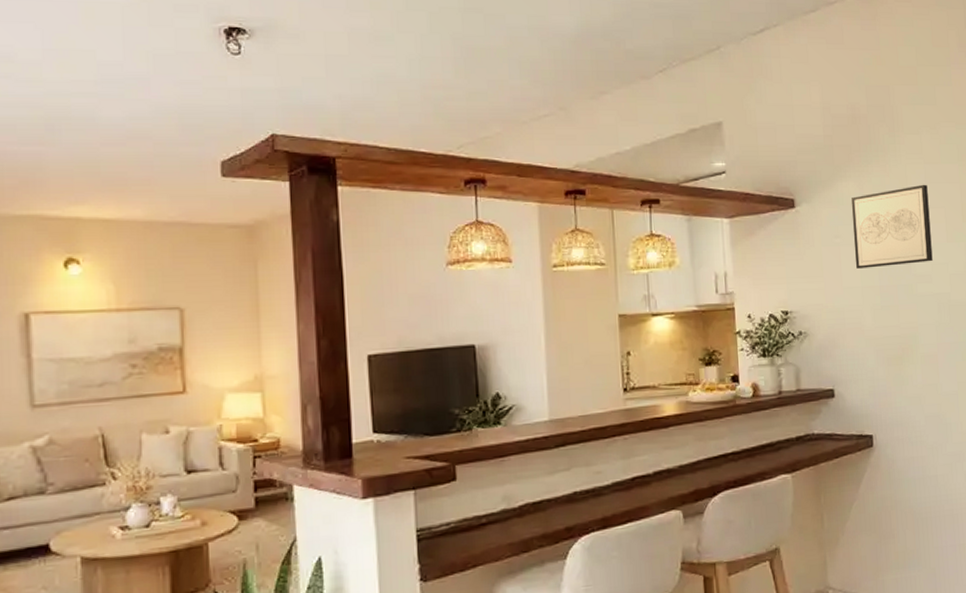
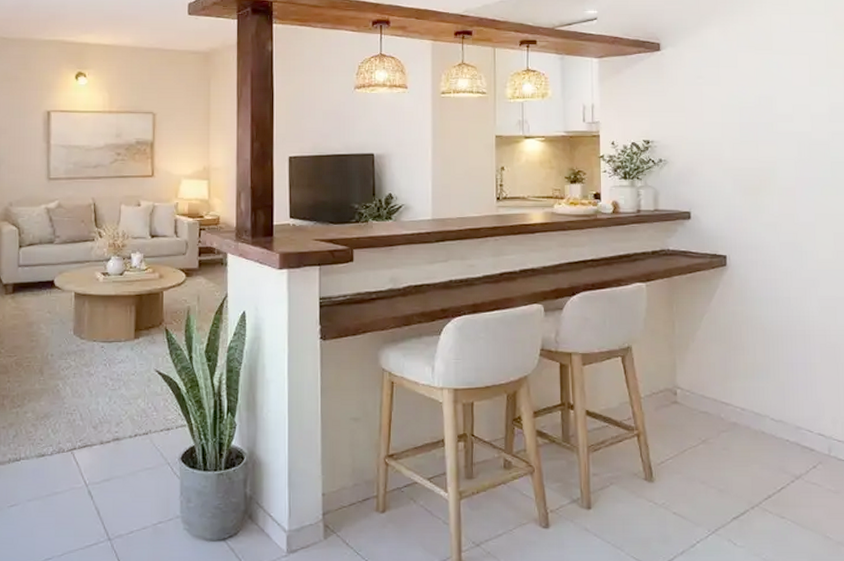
wall art: present [851,184,933,269] -> none [715,33,795,106]

